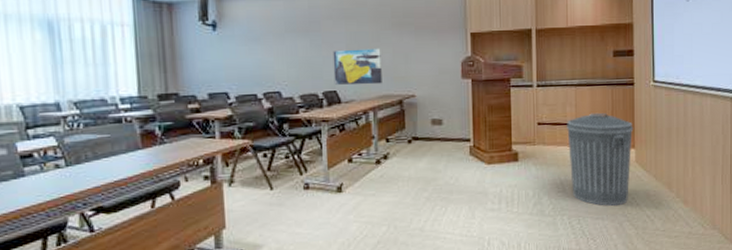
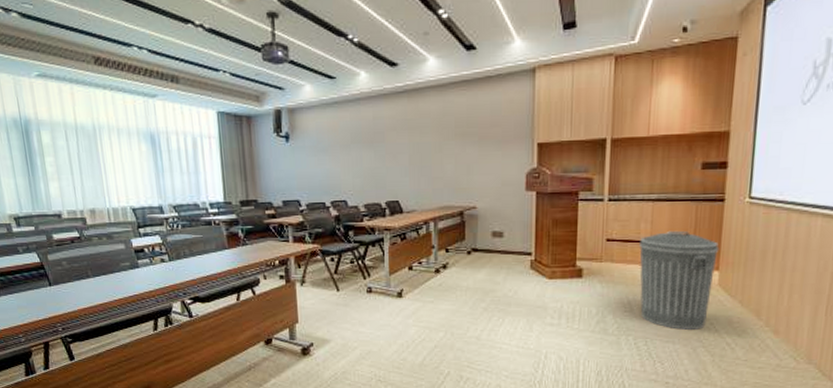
wall art: present [332,48,382,85] -> none [396,159,443,196]

